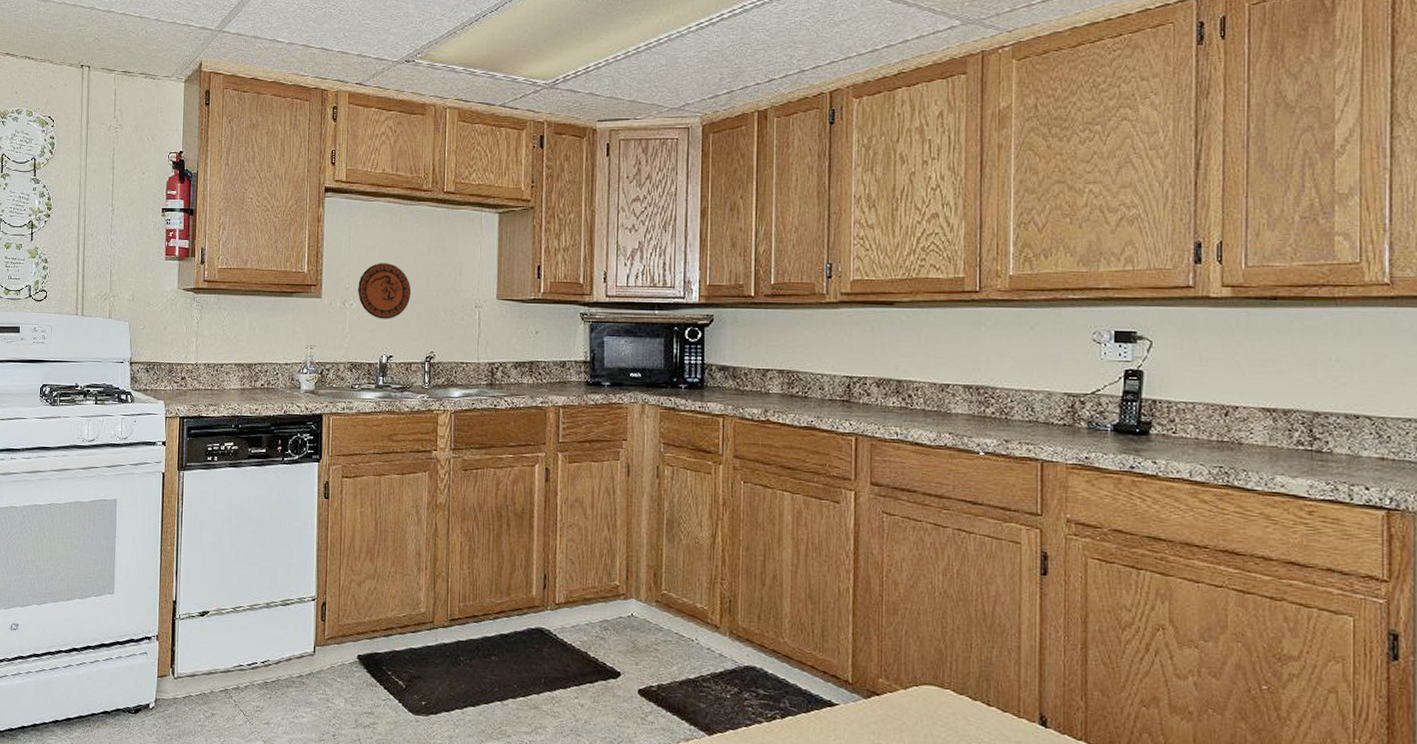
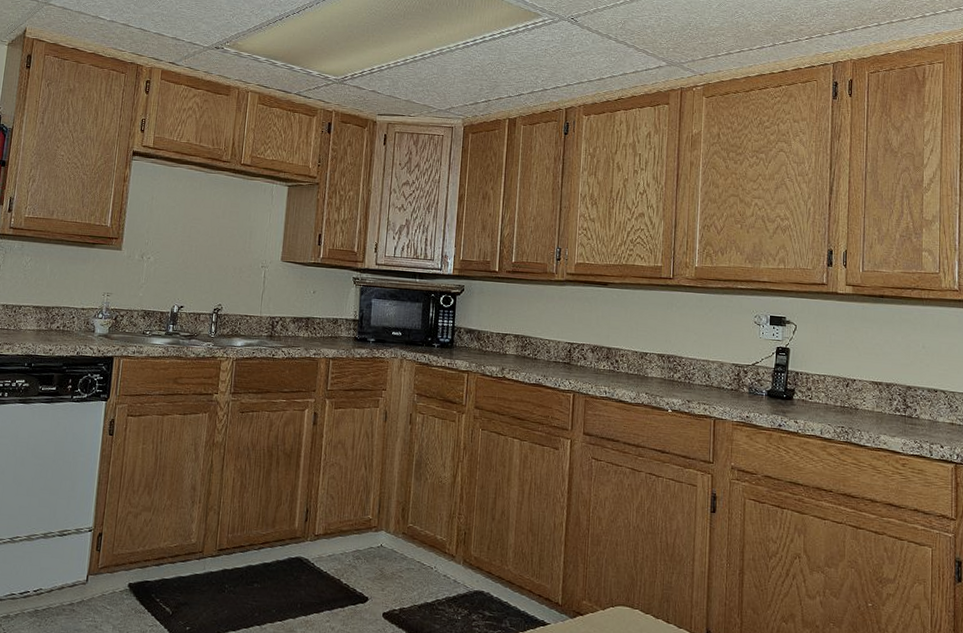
decorative plate: present [358,263,411,319] -> none [156,222,205,273]

